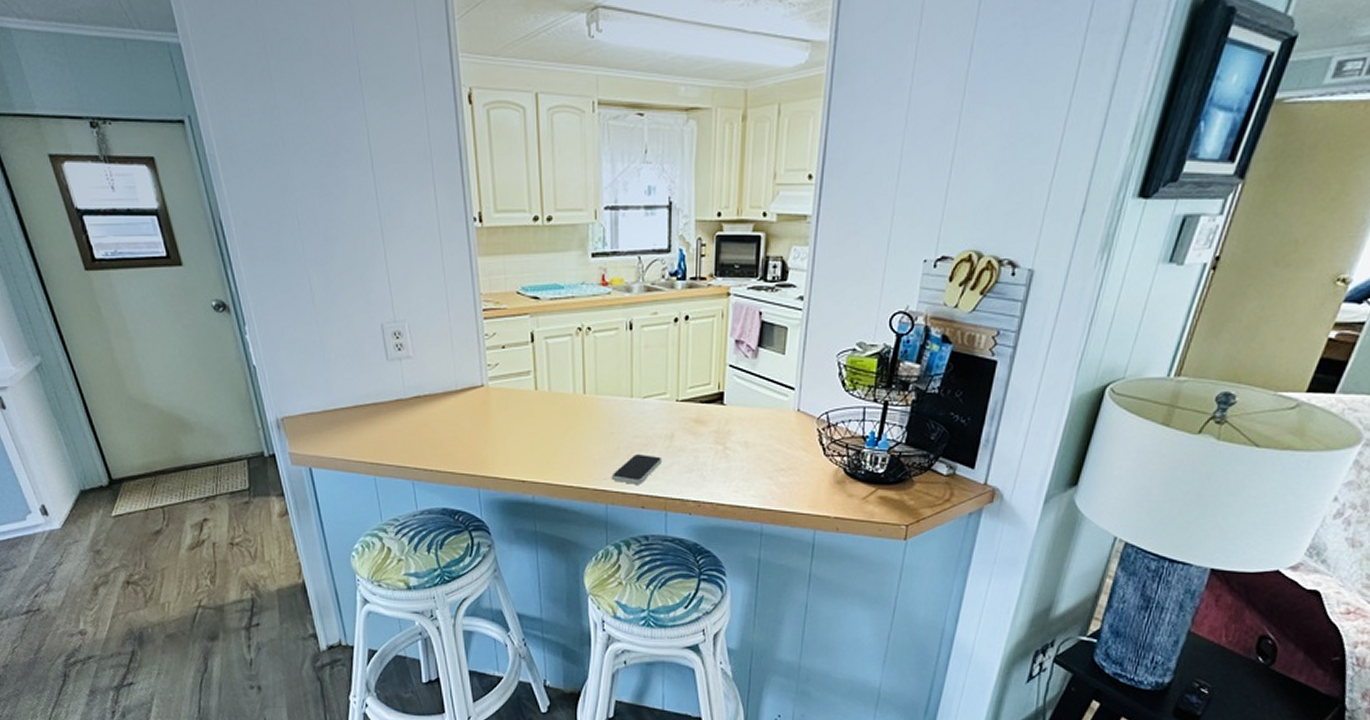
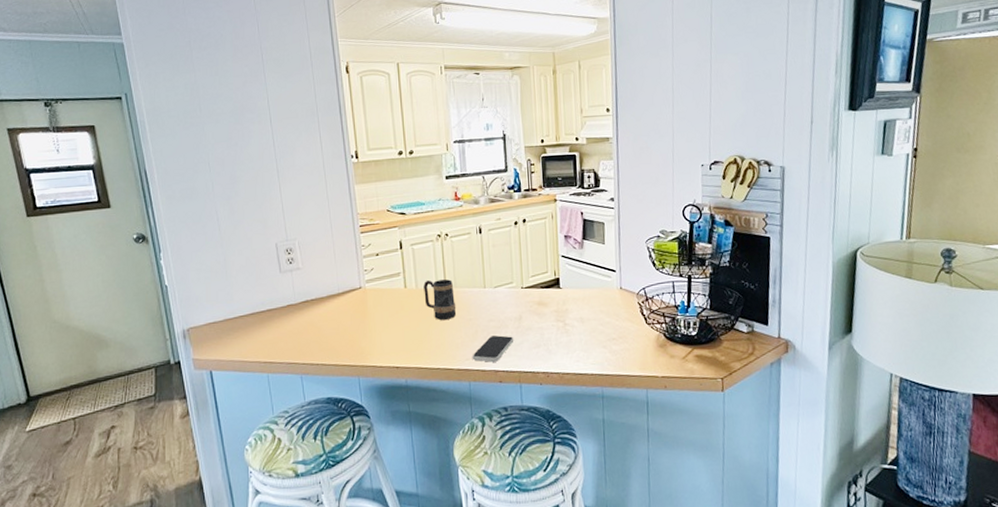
mug: none [558,383,596,431] -> present [424,279,457,320]

